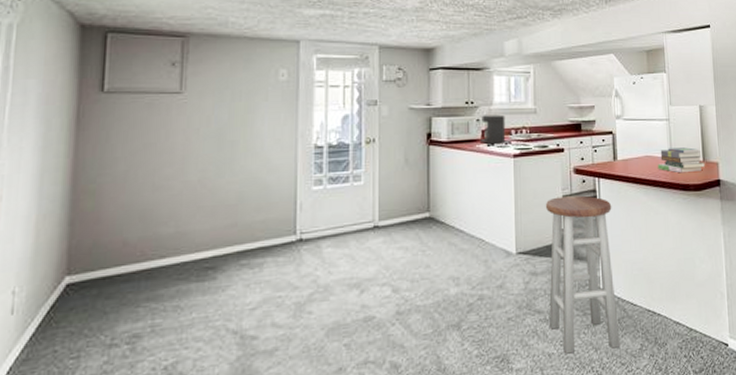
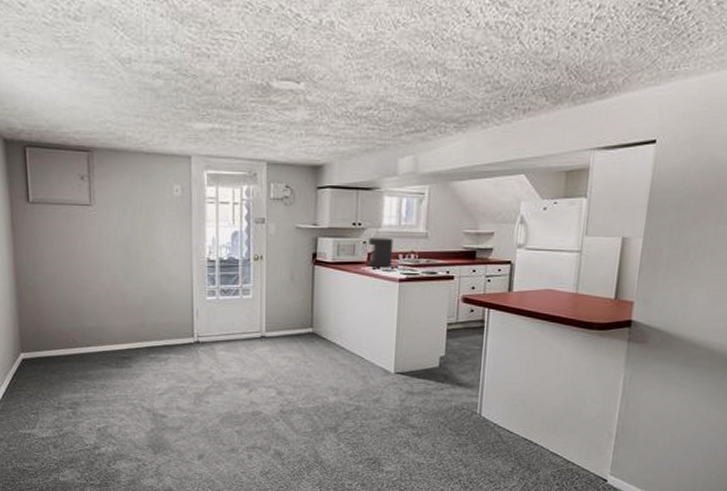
bar stool: present [545,195,621,354] -> none [422,324,500,468]
books: present [657,147,705,173] -> none [558,283,617,311]

